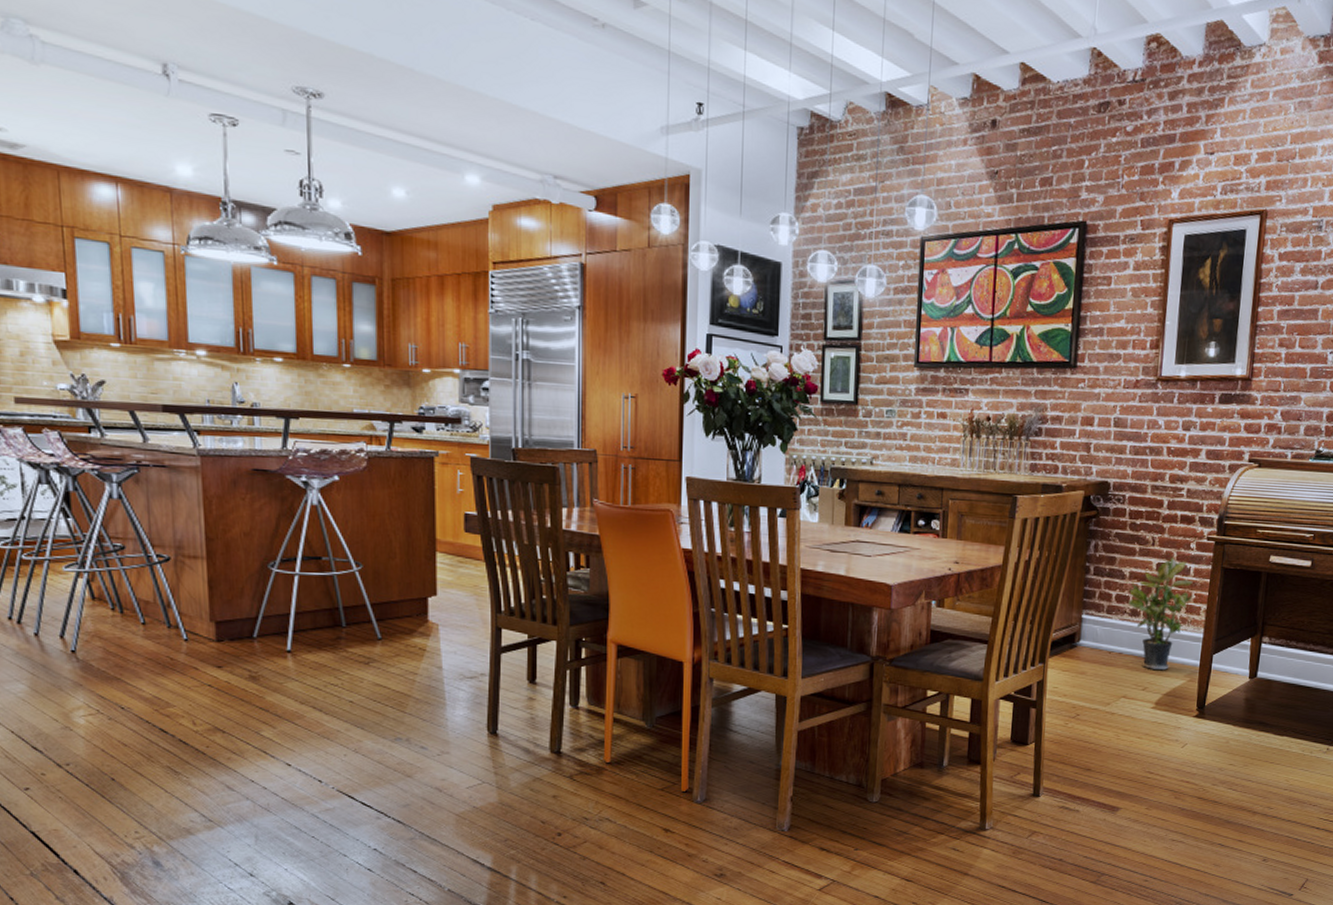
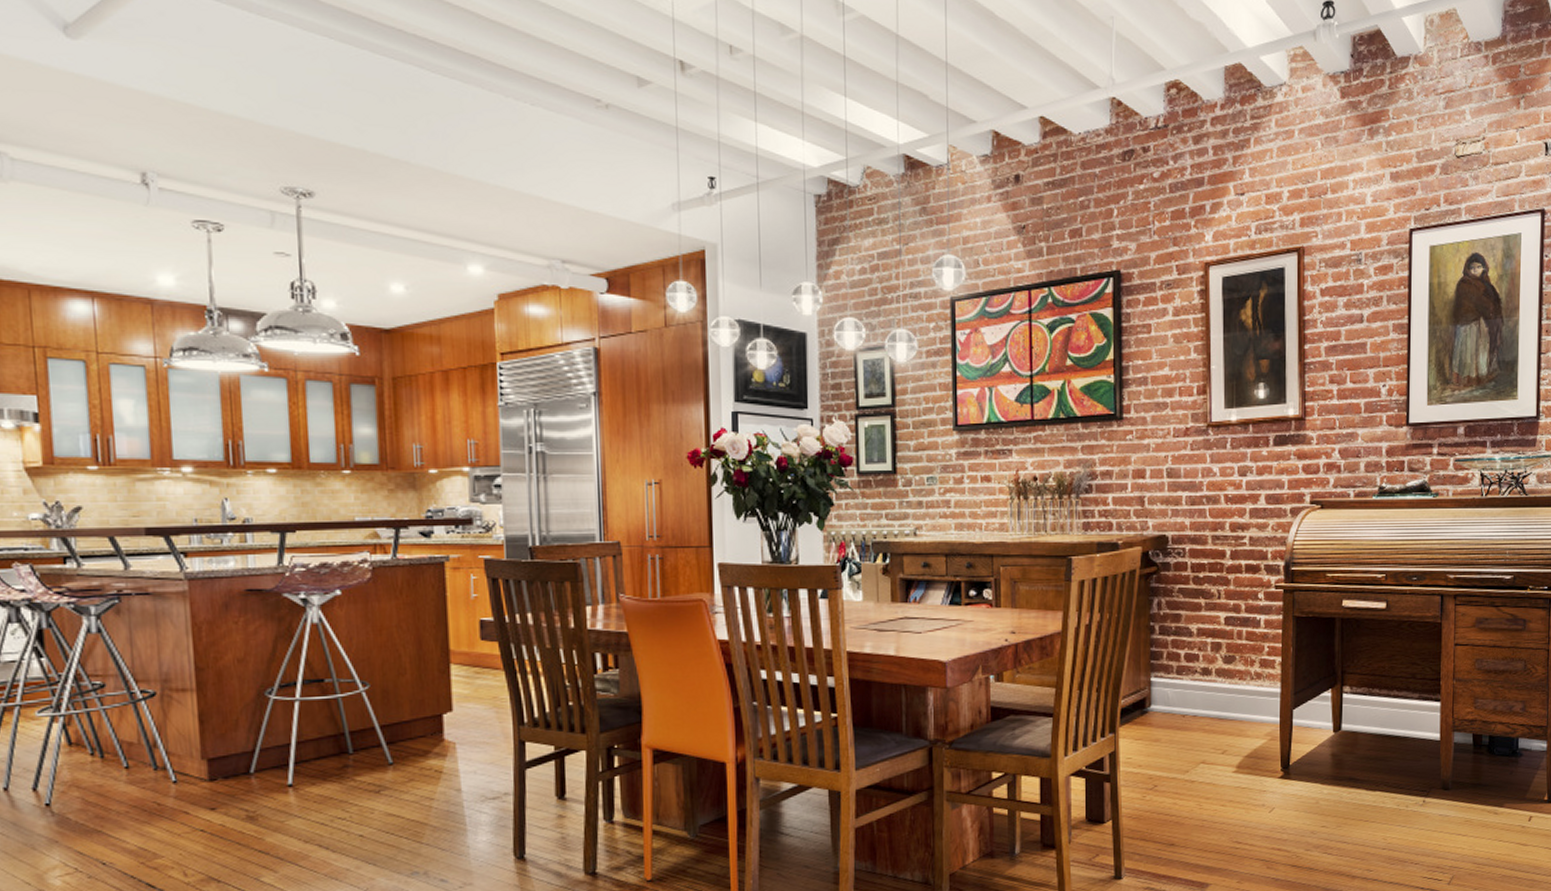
potted plant: present [1128,558,1193,671] -> none [1198,610,1266,732]

